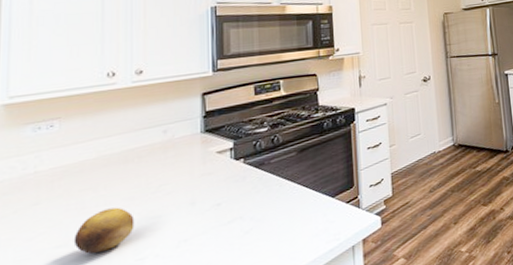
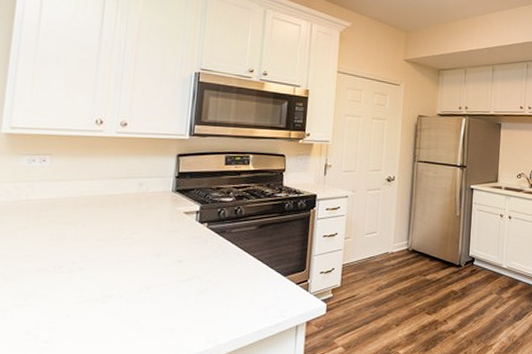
fruit: present [73,207,135,254] -> none [52,245,106,282]

